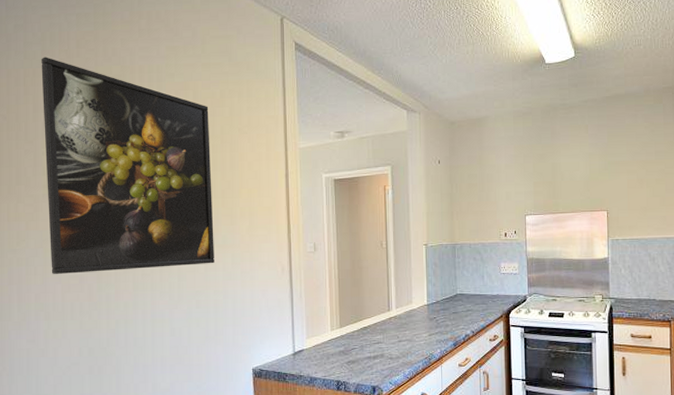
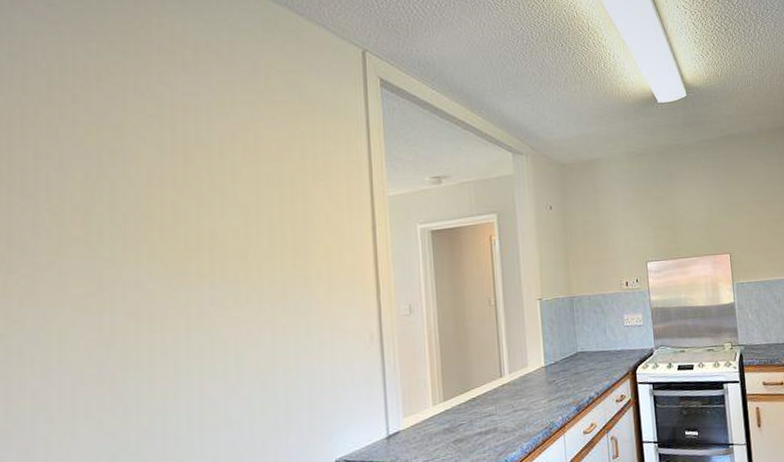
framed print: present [41,57,214,274] -> none [46,91,284,363]

